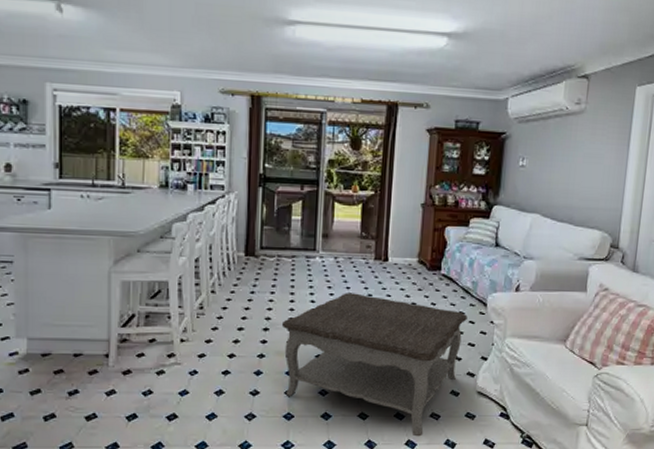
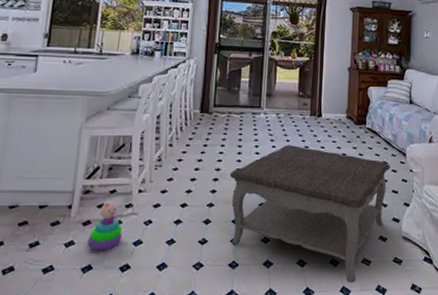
stacking toy: none [129,351,167,400] -> present [87,202,123,251]

